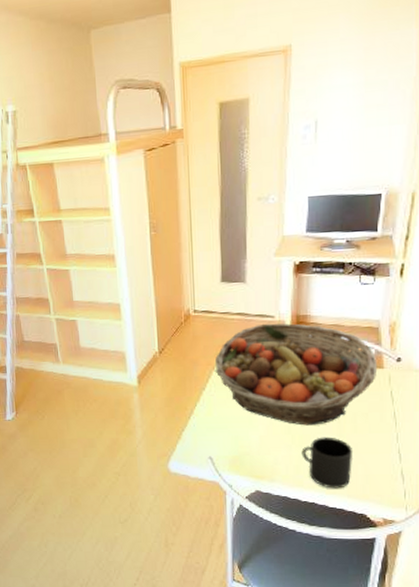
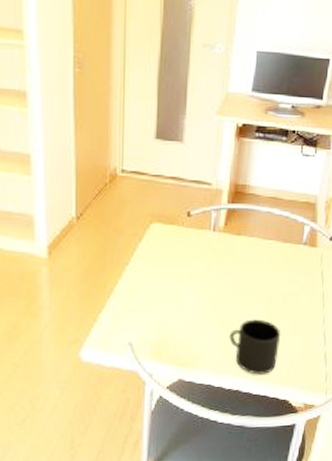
fruit basket: present [214,323,378,426] -> none [141,191,312,307]

